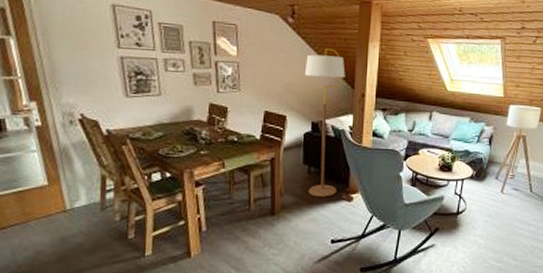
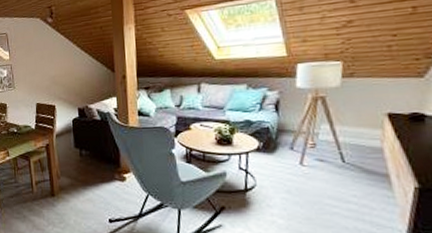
floor lamp: present [305,48,345,198] -> none [67,38,110,179]

